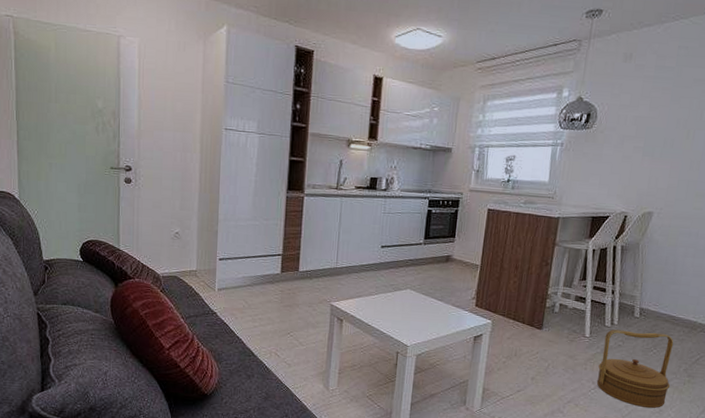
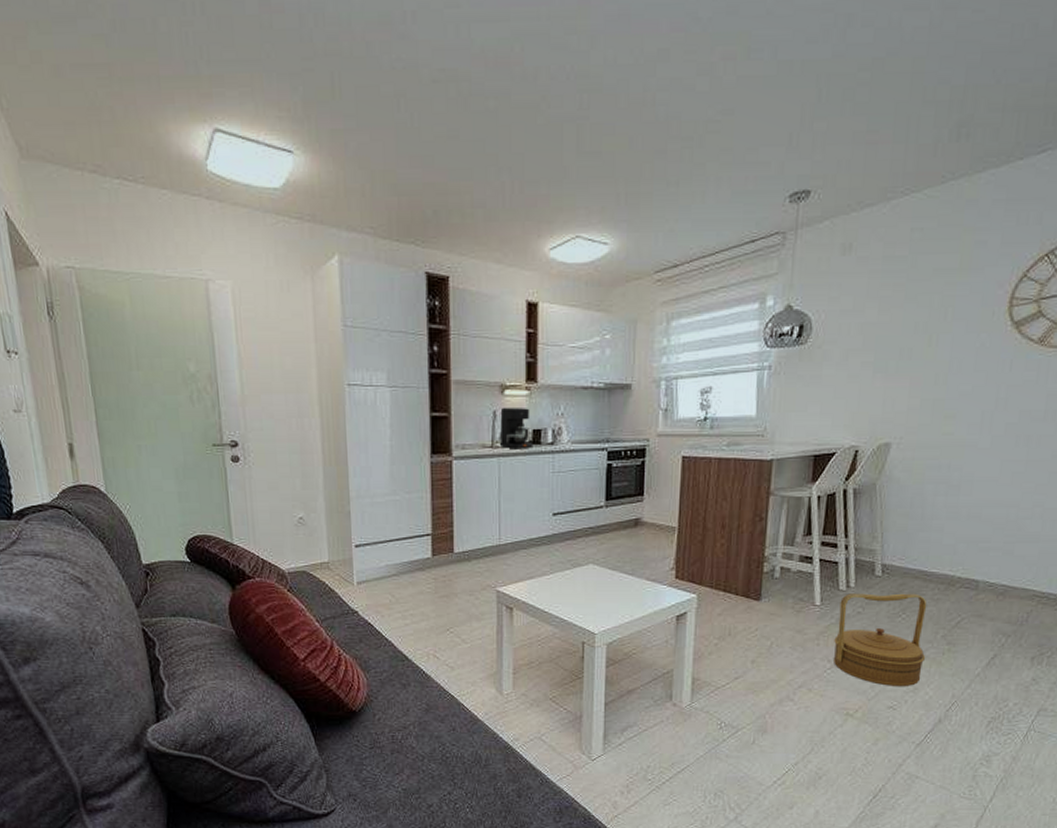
coffee maker: none [342,158,370,193] -> present [499,407,534,449]

